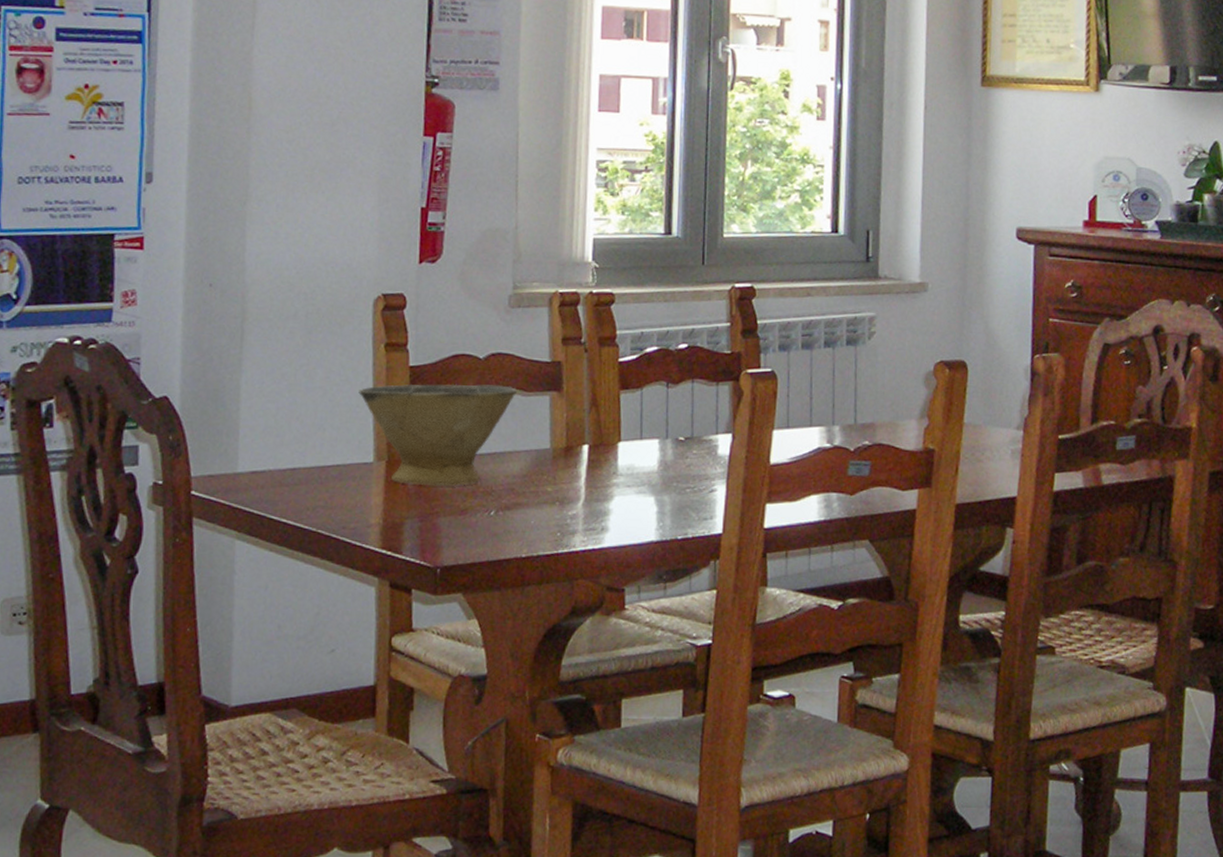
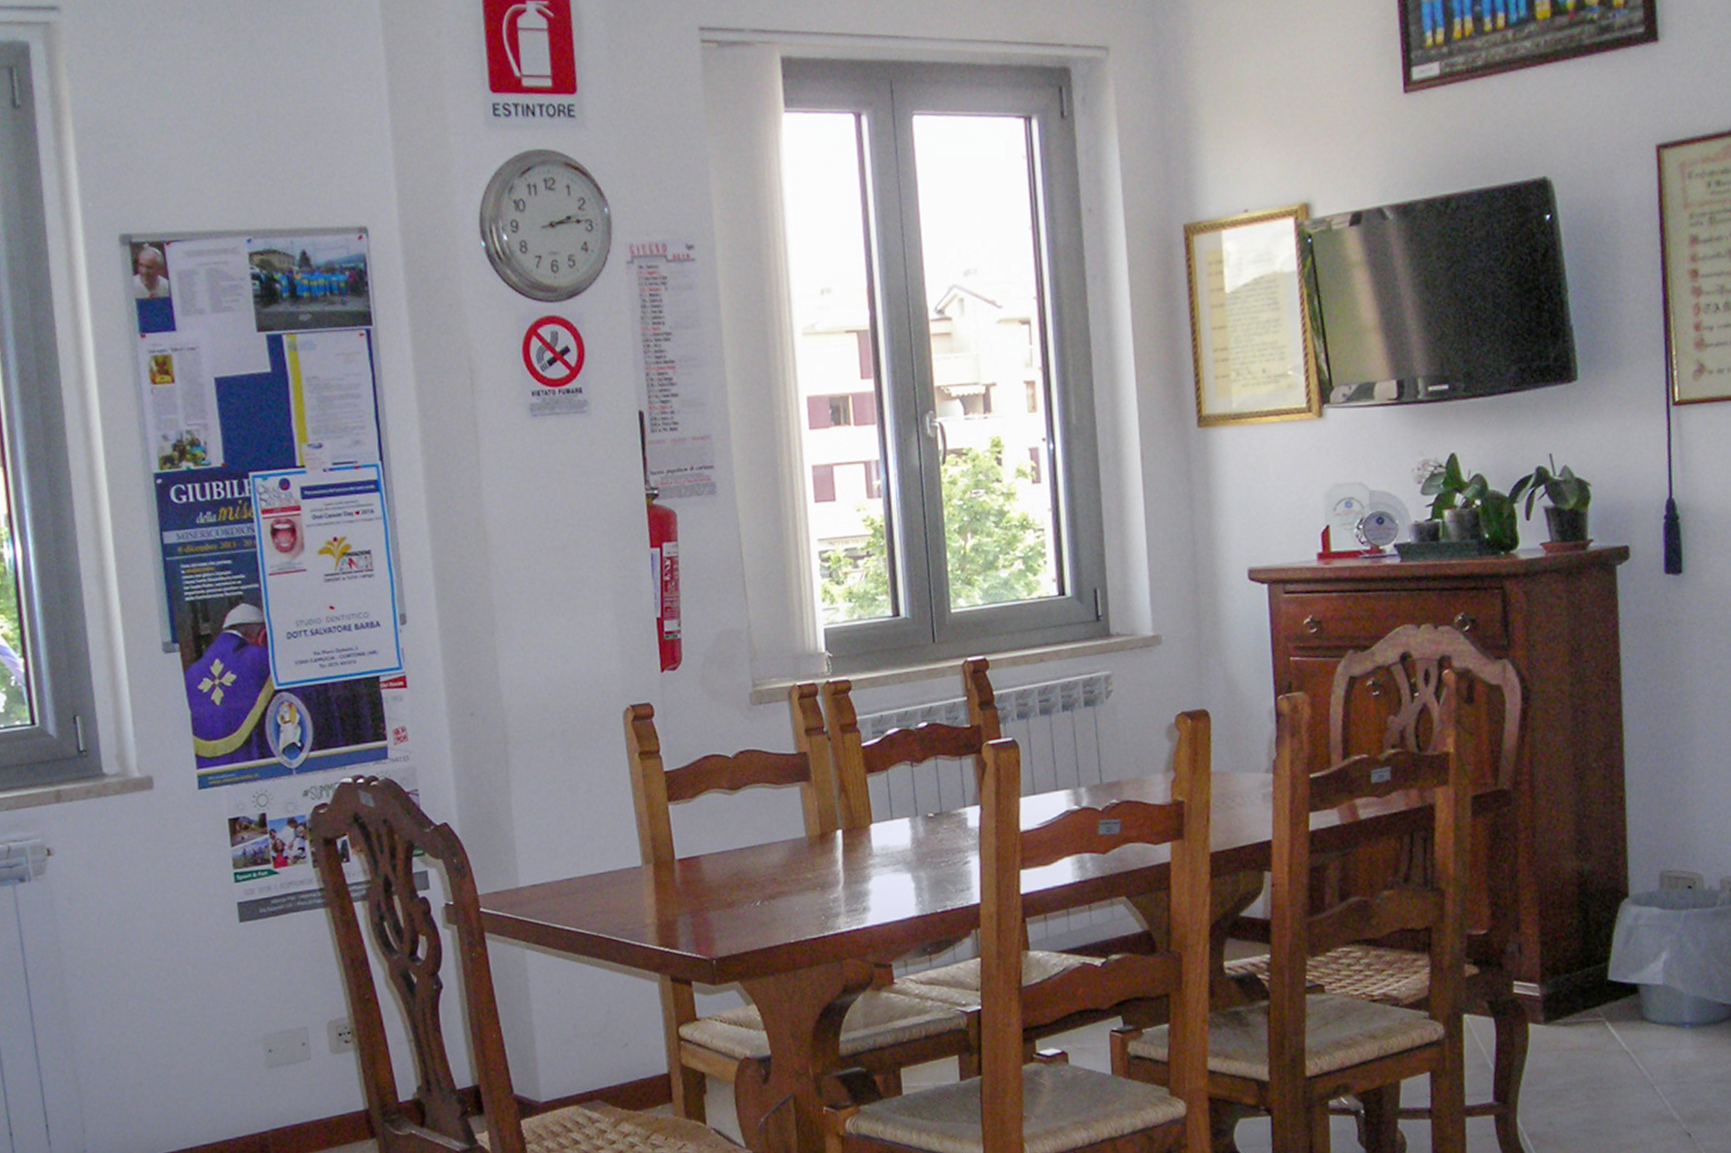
bowl: present [358,383,518,486] -> none [620,780,769,884]

